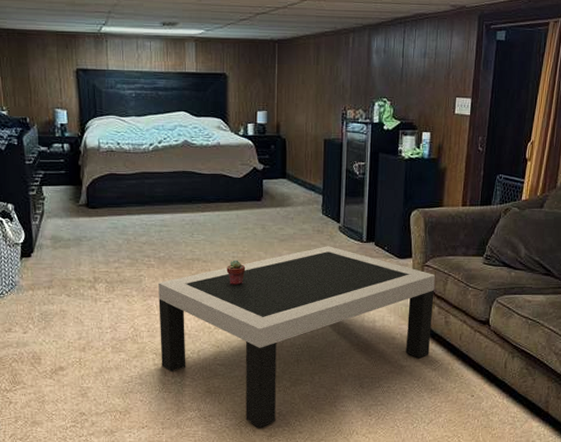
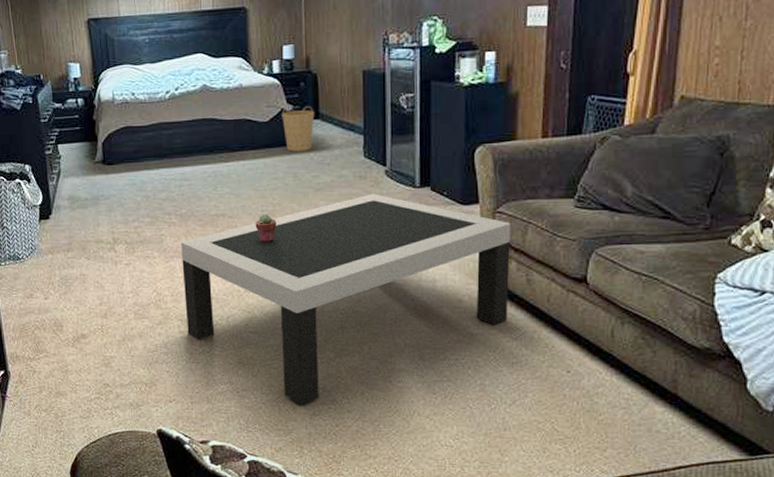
basket: none [254,164,283,206] -> present [282,104,315,152]

